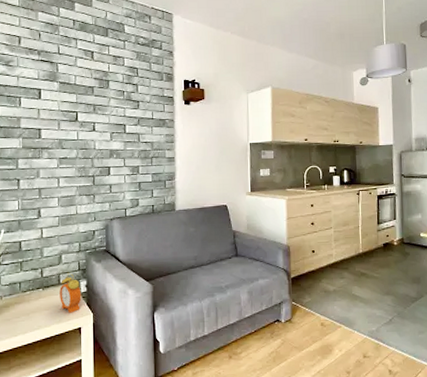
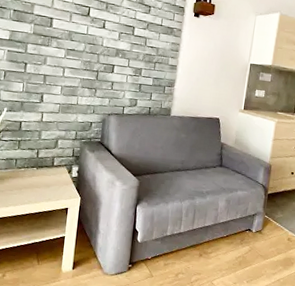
alarm clock: present [59,272,82,313] -> none [51,156,73,194]

